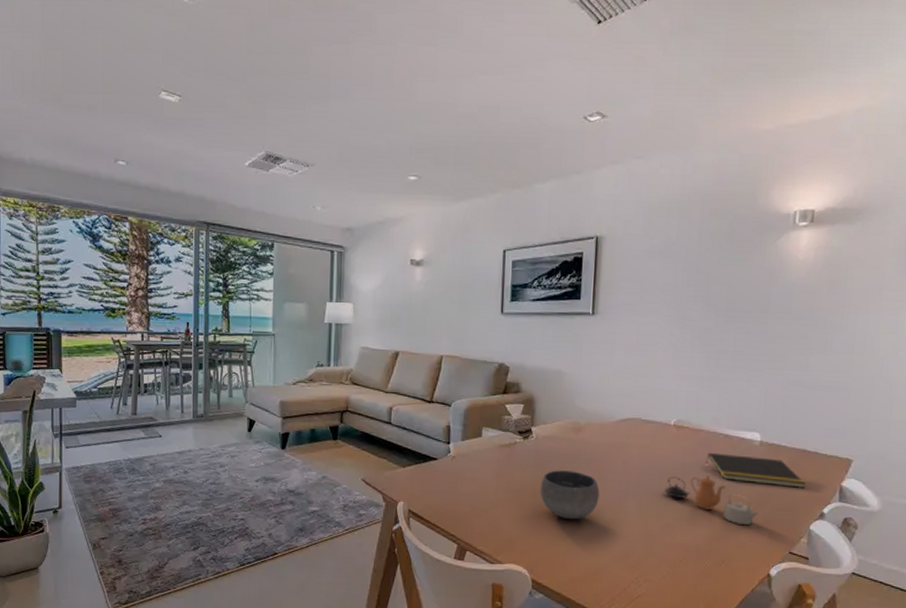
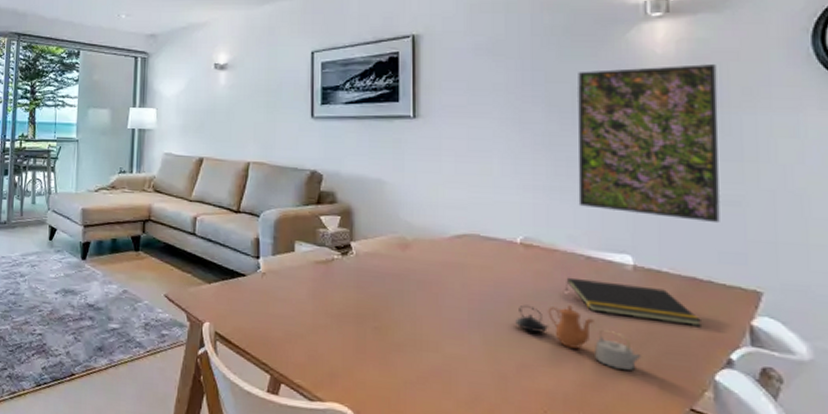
bowl: present [540,470,600,520] -> none [364,292,435,353]
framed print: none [723,270,844,406] -> present [578,64,720,224]

